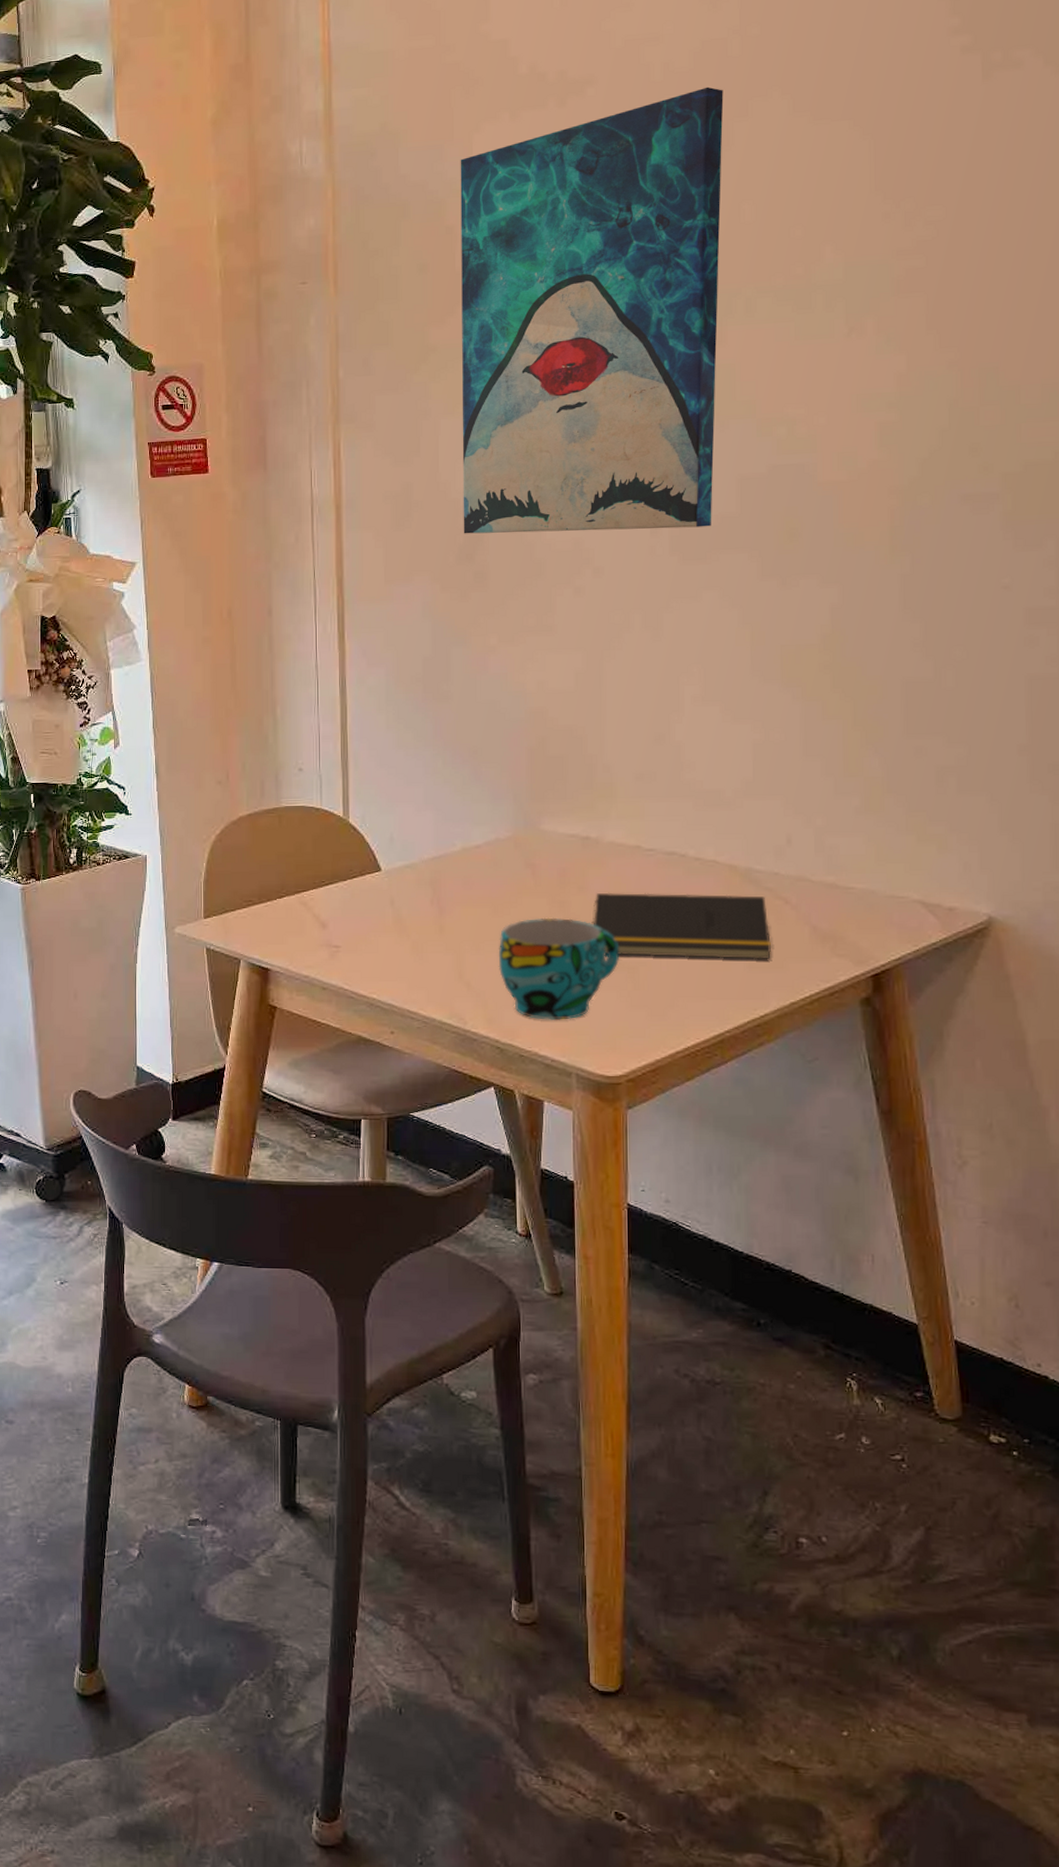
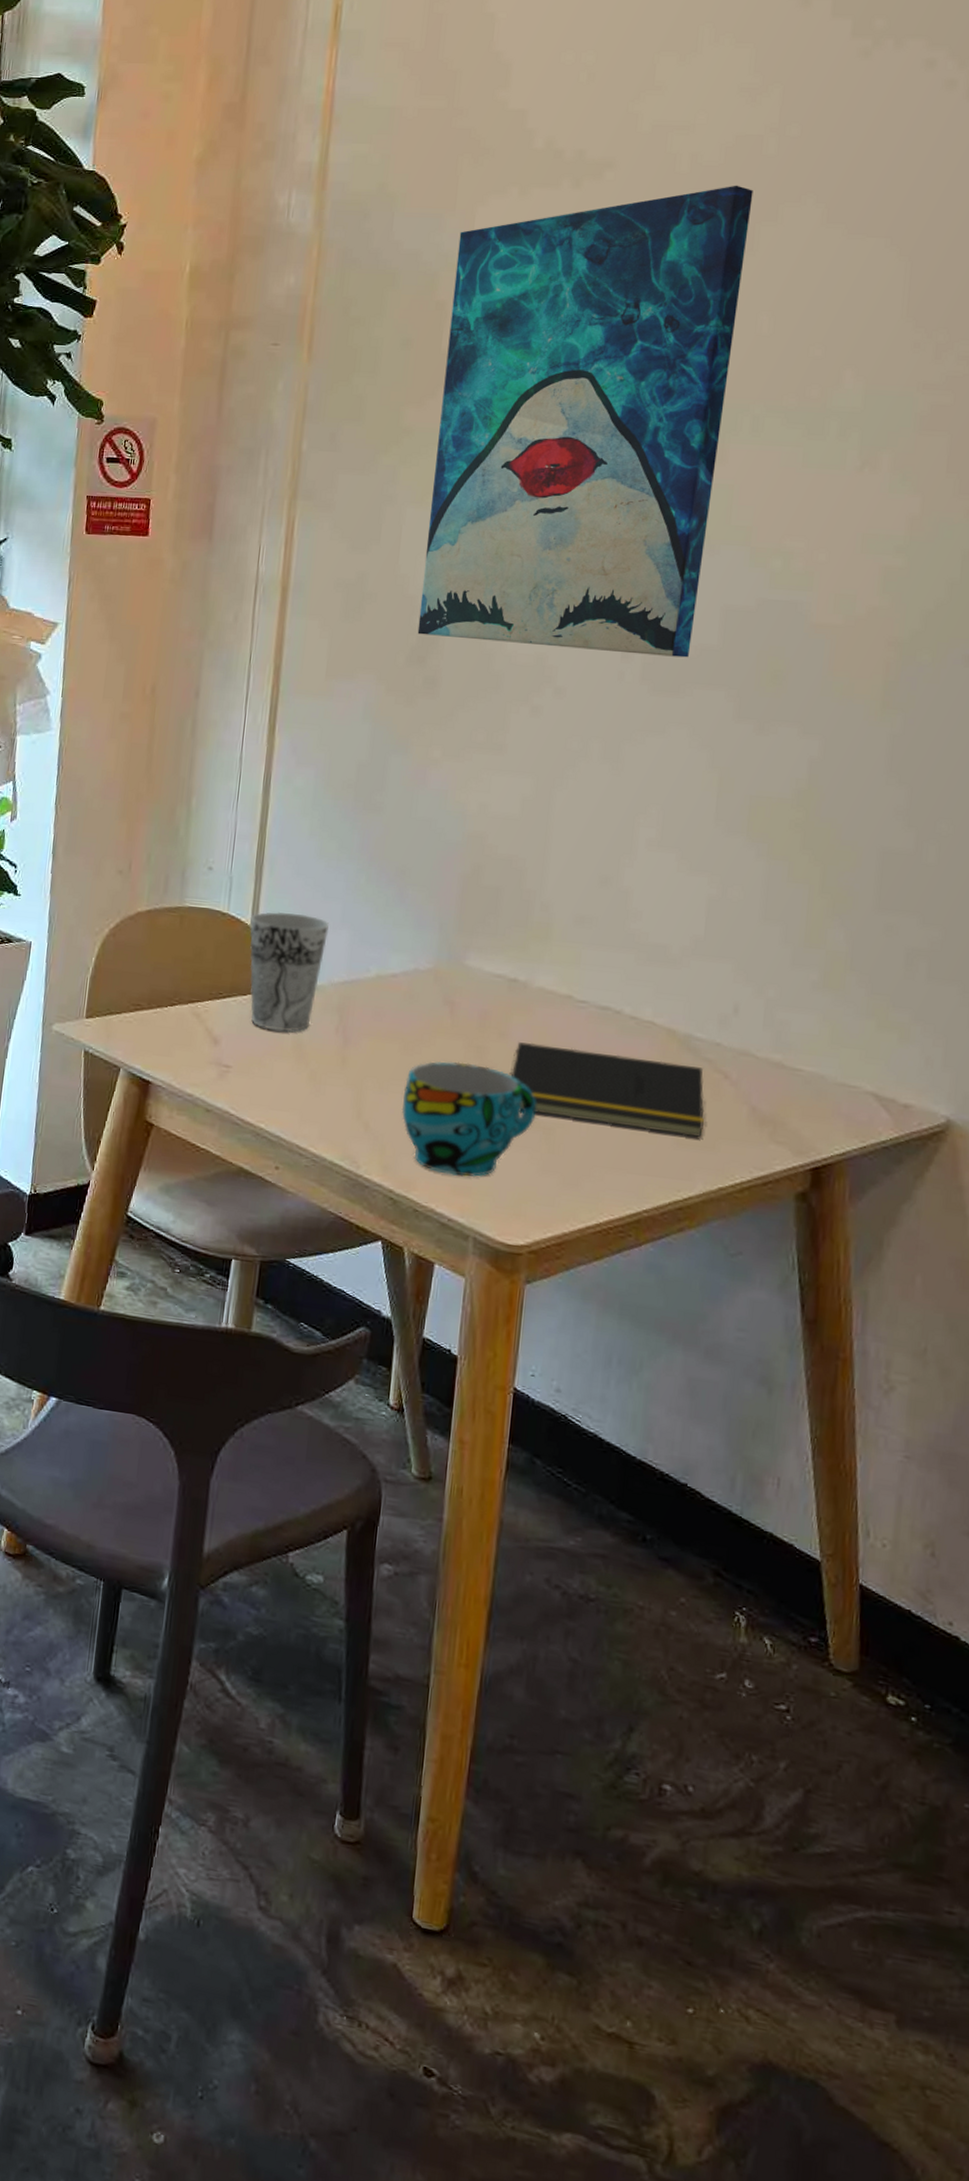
cup: none [341,801,415,910] -> present [249,911,330,1033]

